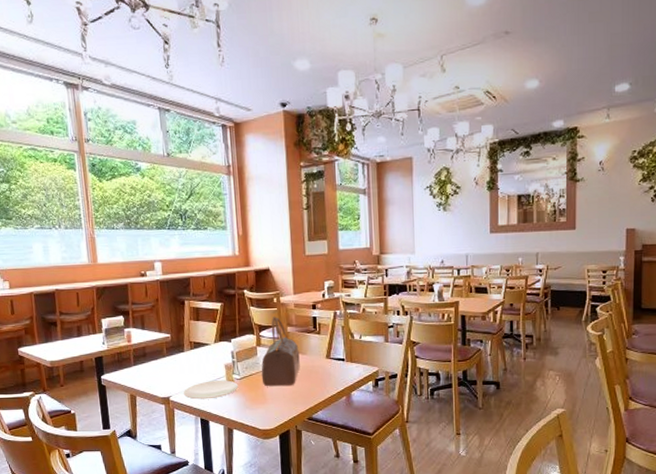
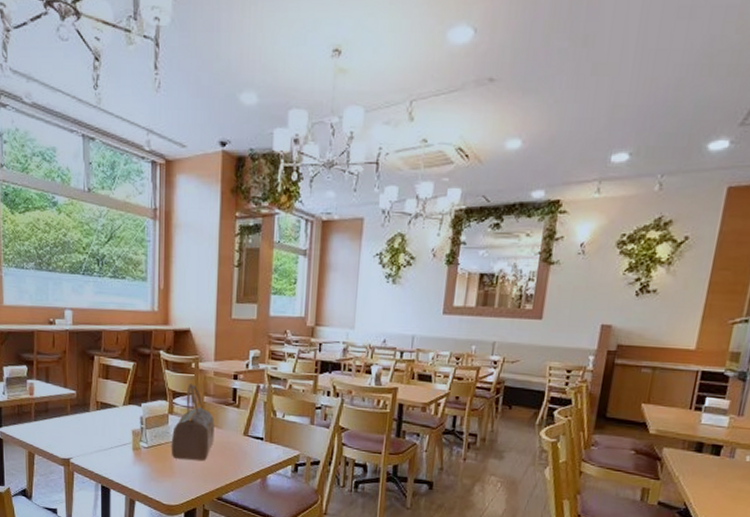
plate: present [183,380,239,400] -> none [85,446,145,466]

